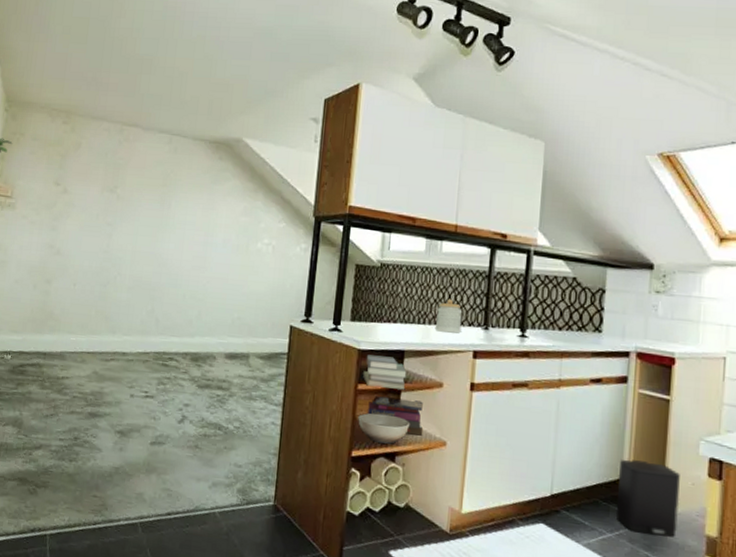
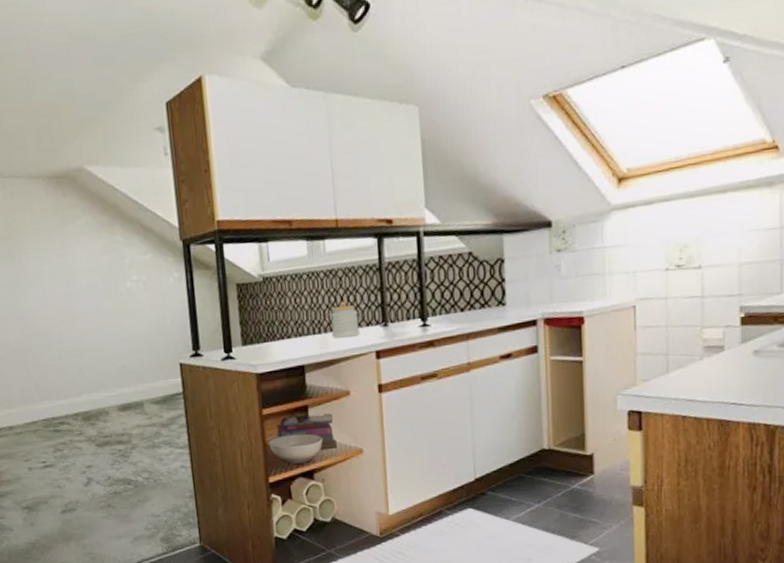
books: present [363,354,407,390] -> none [265,374,311,409]
pedal bin: present [615,460,680,537] -> none [540,427,603,498]

